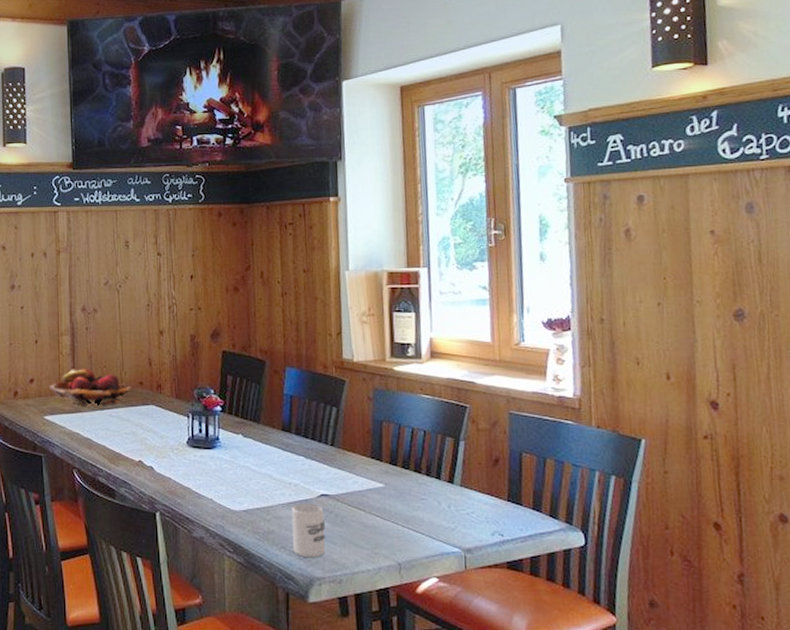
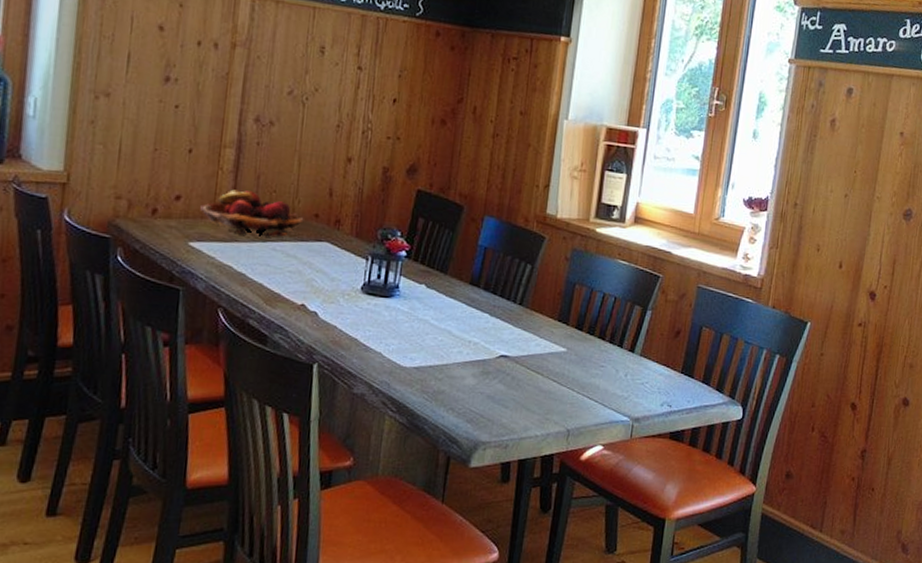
cup: present [291,504,326,558] -> none [461,364,501,421]

